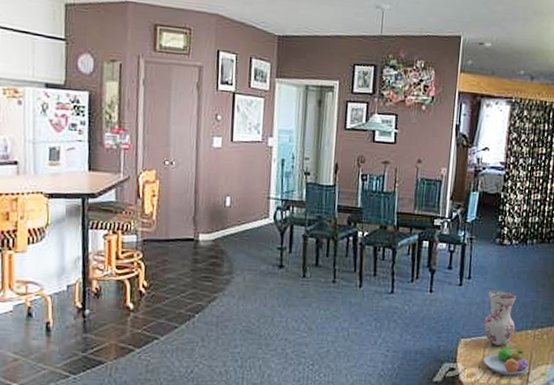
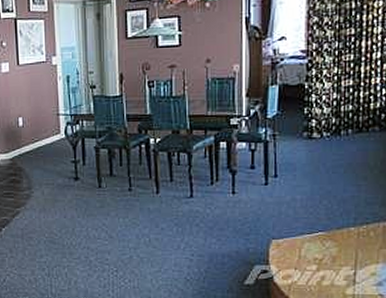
fruit bowl: present [483,346,529,376] -> none [299,245,355,277]
vase: present [484,290,516,346] -> none [297,187,335,245]

